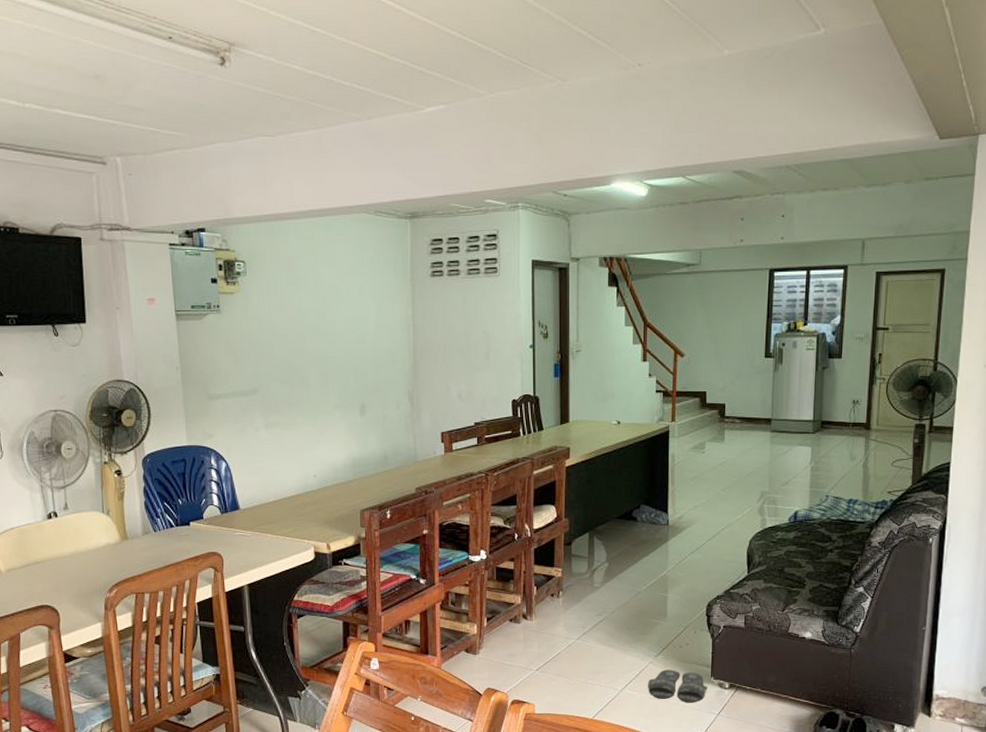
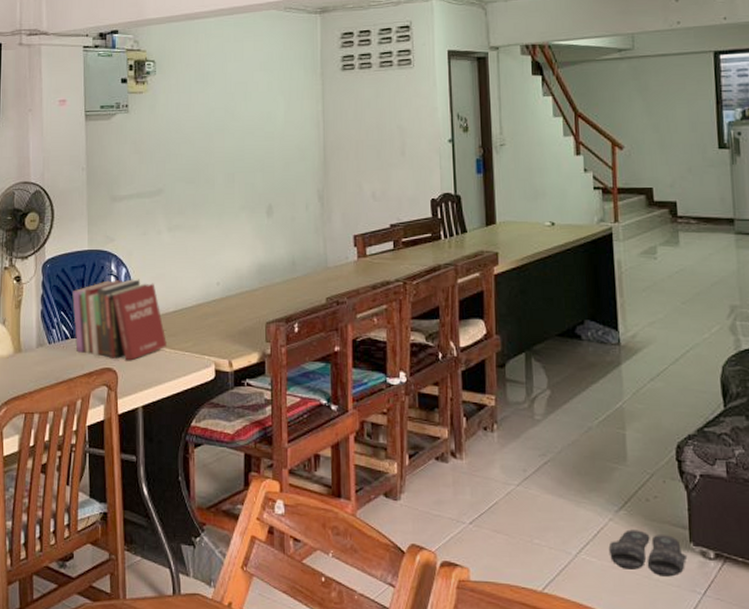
books: none [174,472,268,546] -> present [72,279,167,361]

